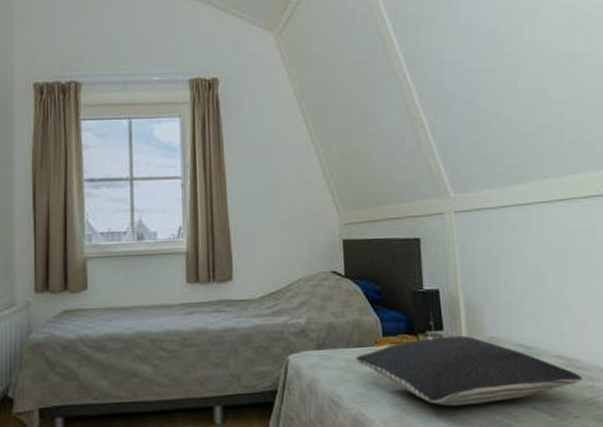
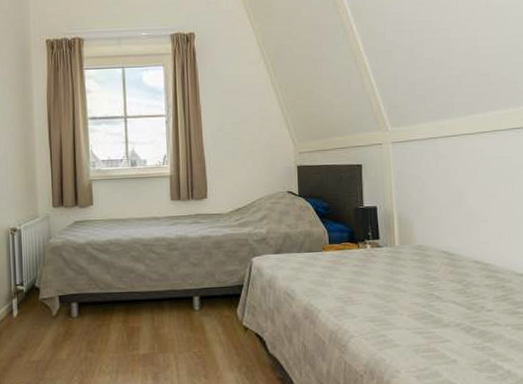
pillow: present [355,335,583,406] -> none [306,244,496,300]

